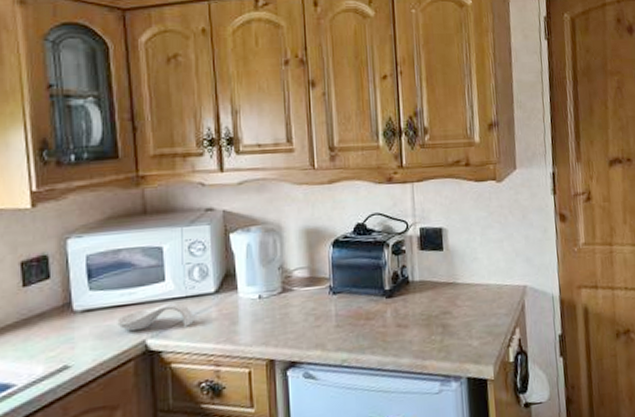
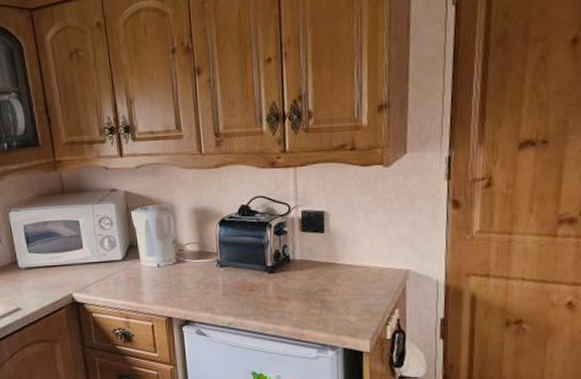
spoon rest: present [116,302,194,332] -> none [49,266,107,286]

